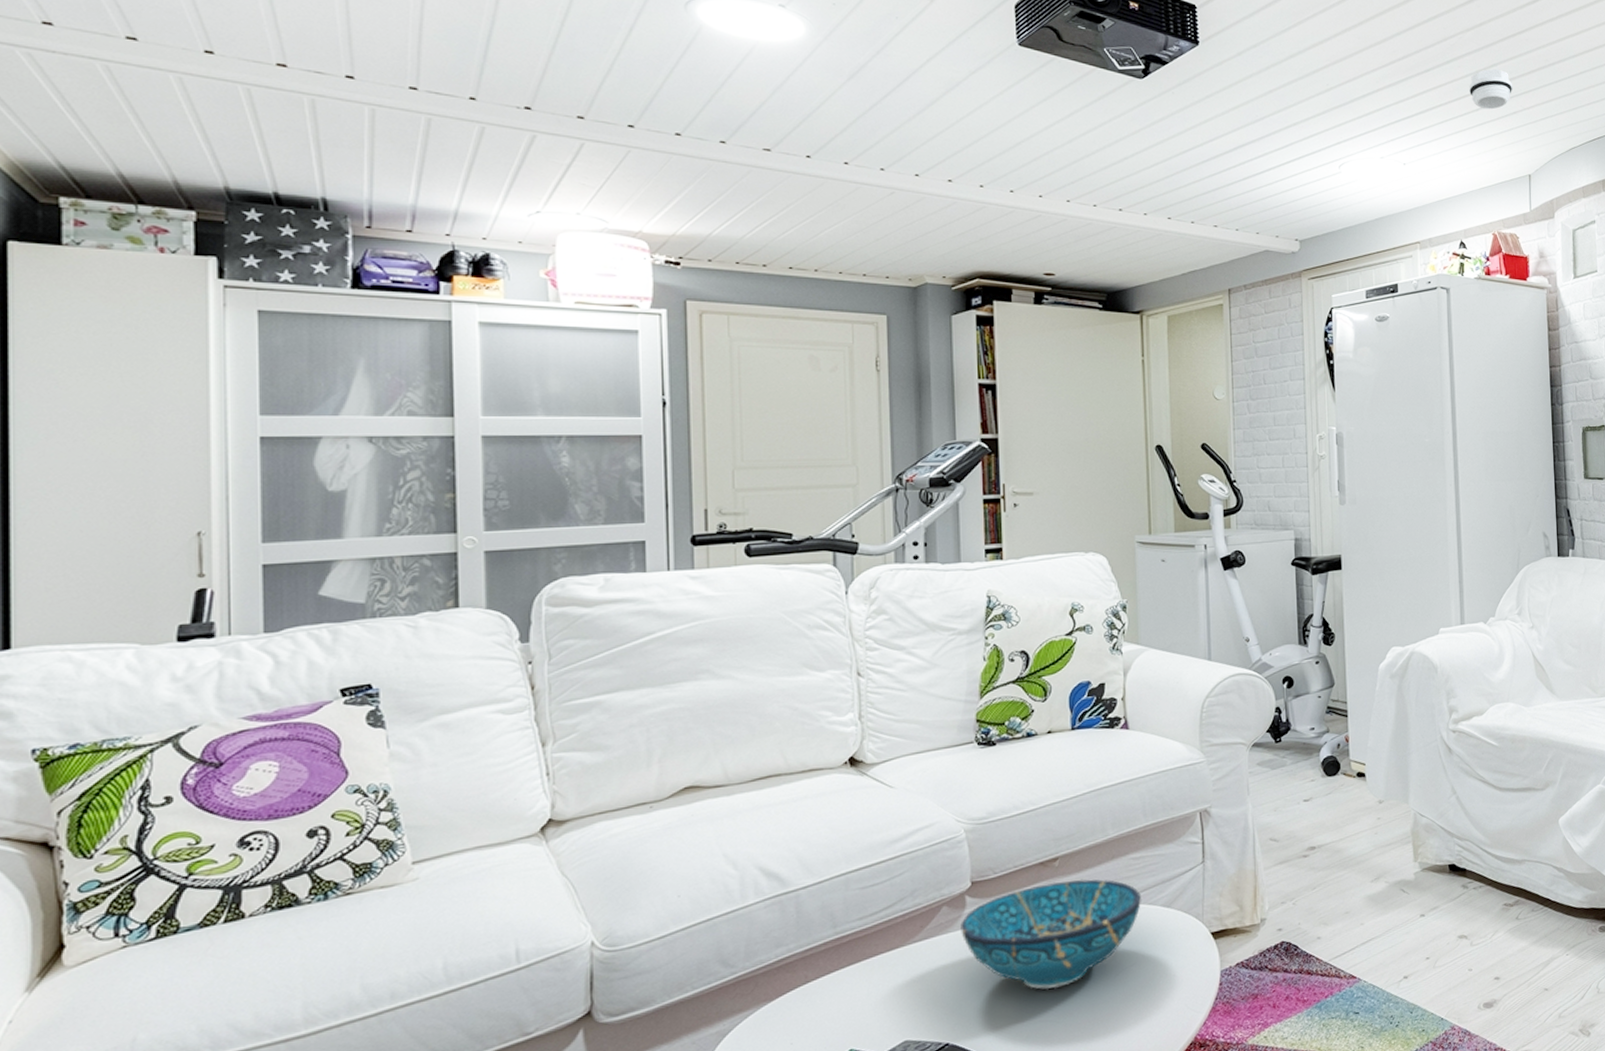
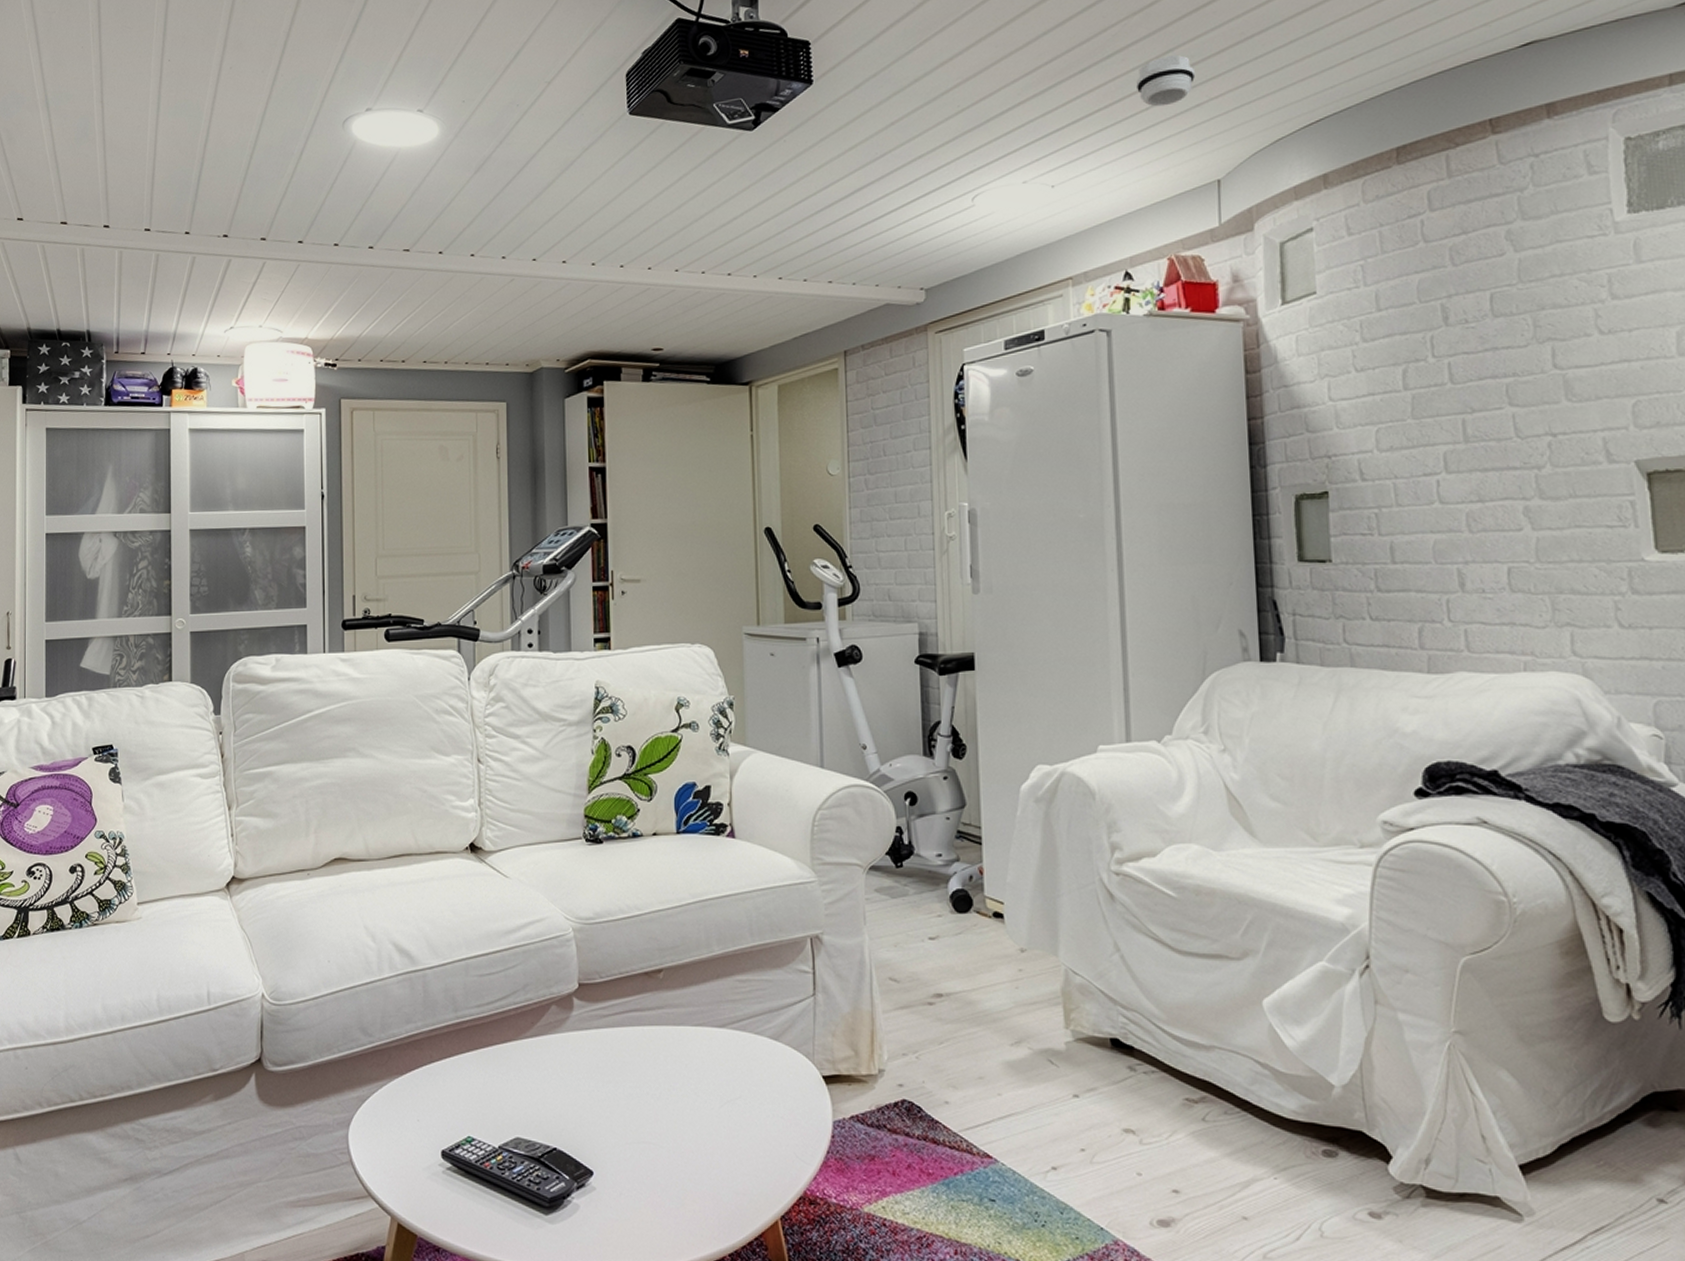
decorative bowl: present [960,879,1141,990] -> none [568,995,747,1110]

